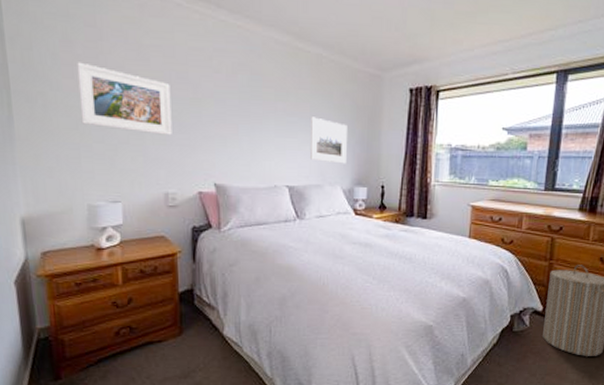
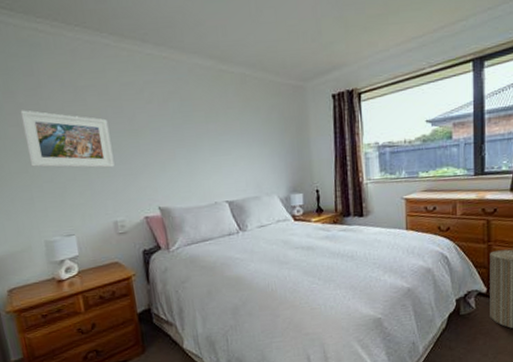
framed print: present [311,117,347,164] -> none [242,133,280,174]

